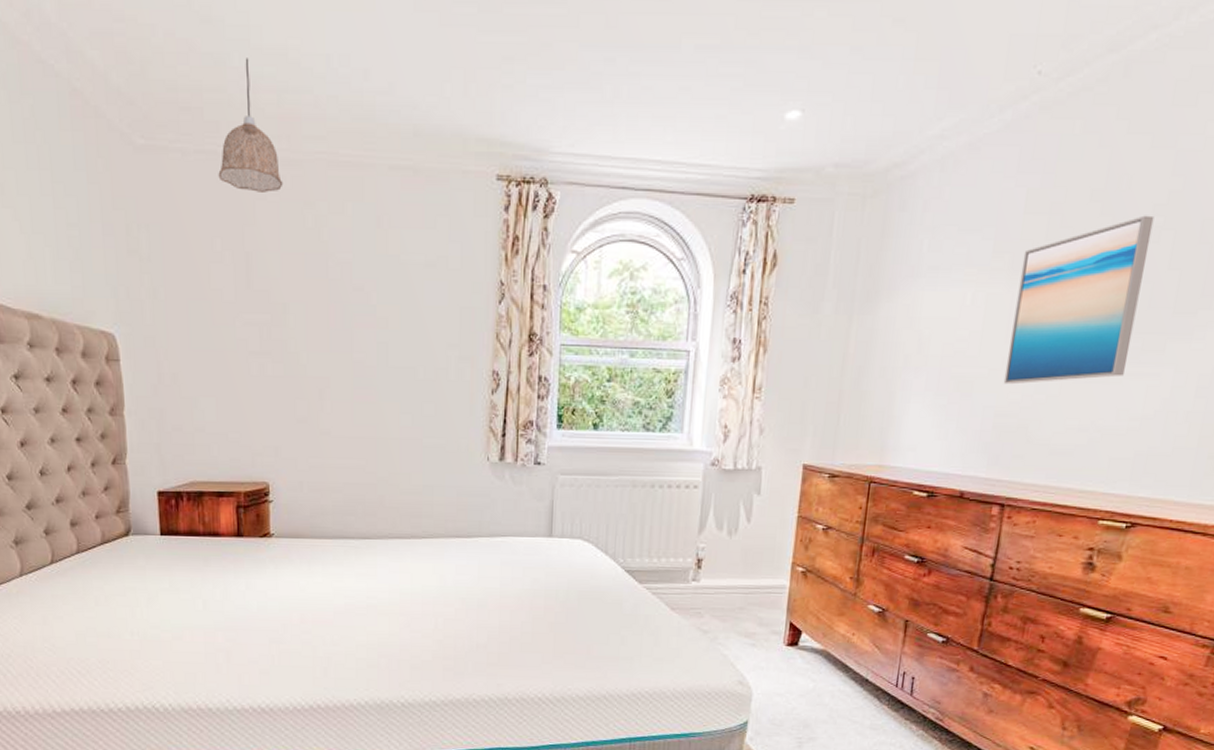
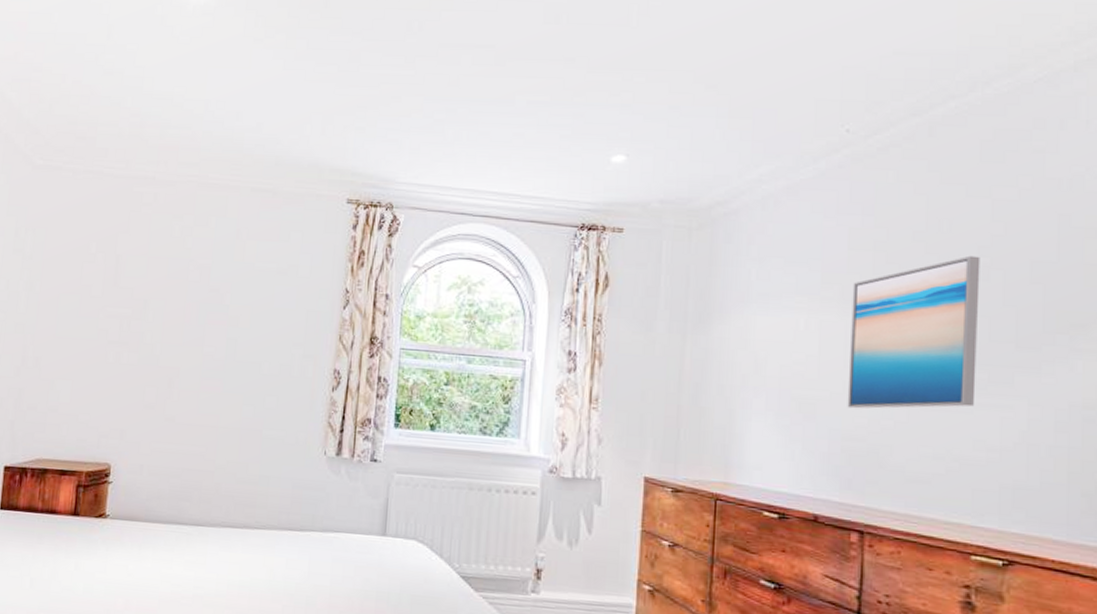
pendant lamp: present [218,58,283,192] -> none [101,101,157,206]

